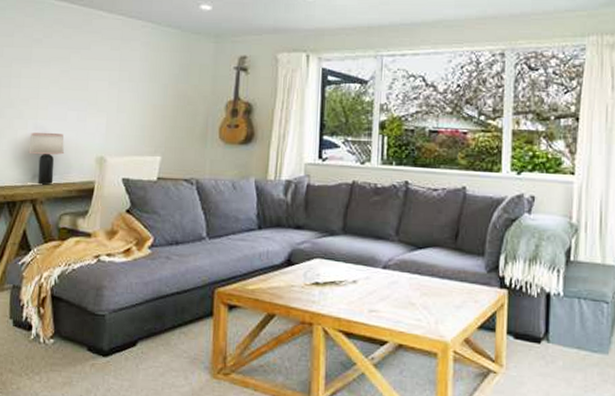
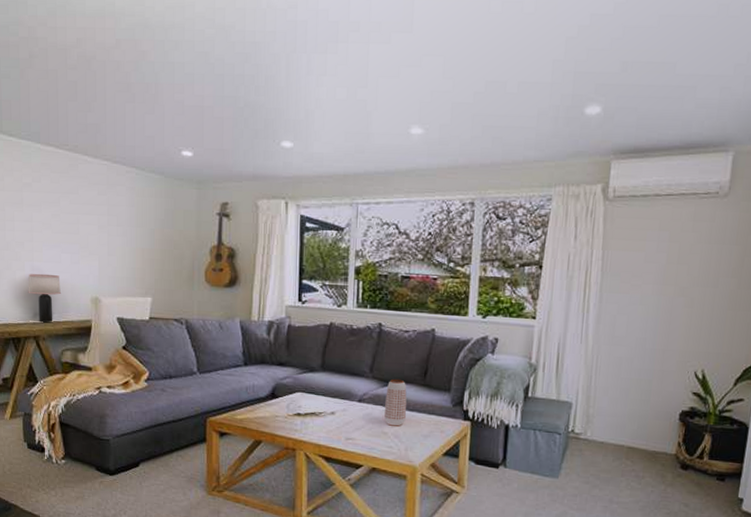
vase: none [412,242,437,296] -> present [384,378,407,427]

